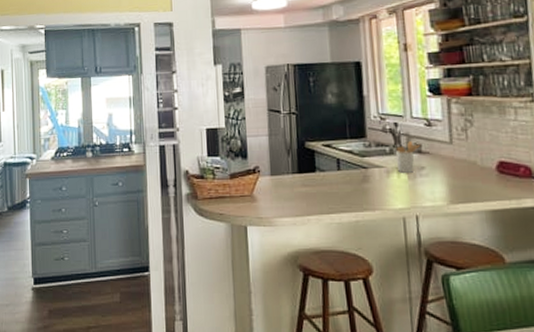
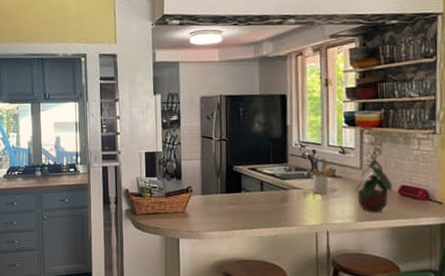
potted plant: none [444,121,489,193] -> present [354,149,393,212]

